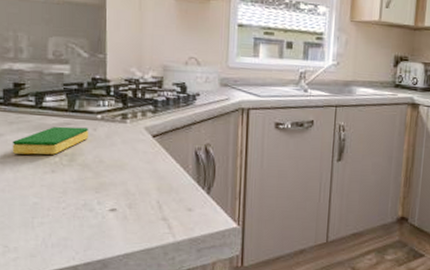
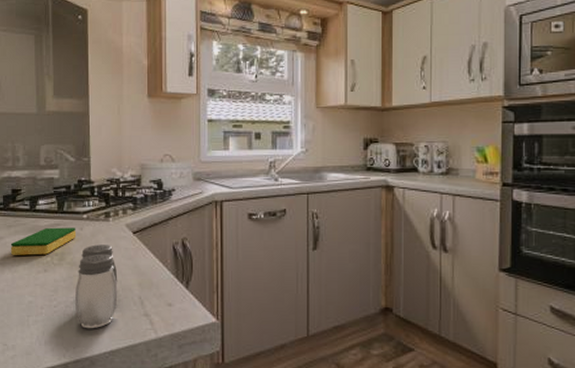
salt and pepper shaker: none [86,146,135,232] -> present [74,244,118,329]

